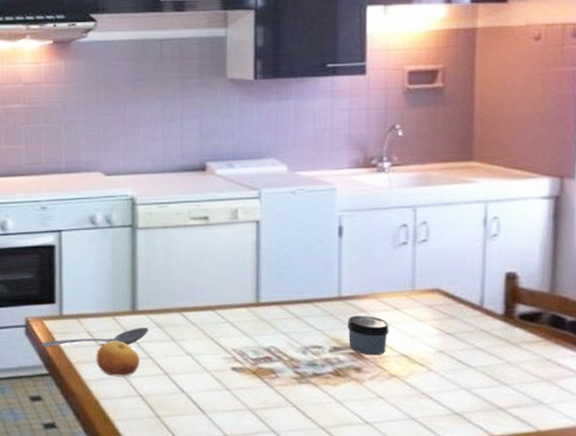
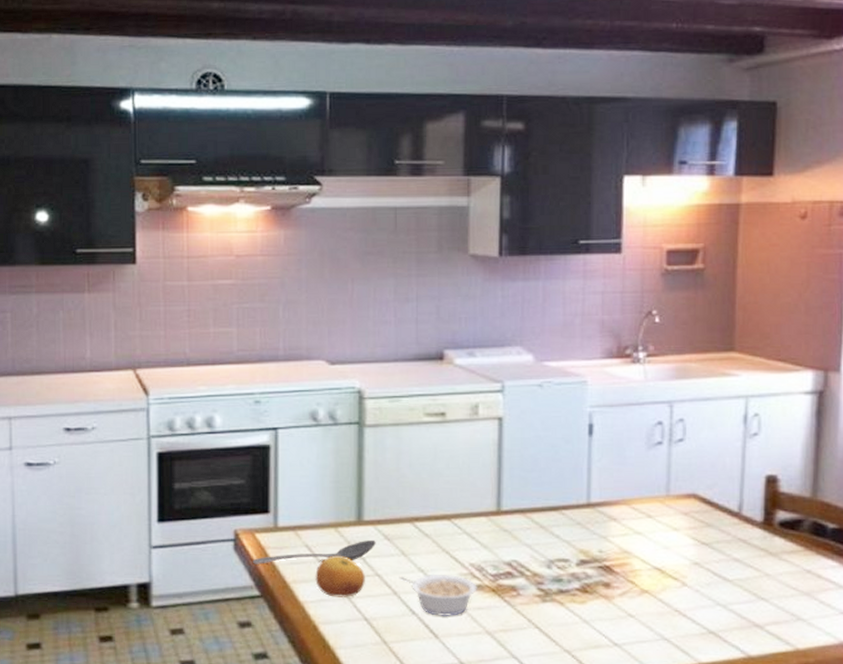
legume: none [169,357,240,396] -> present [399,574,477,617]
jar: present [347,316,389,356] -> none [596,525,641,569]

